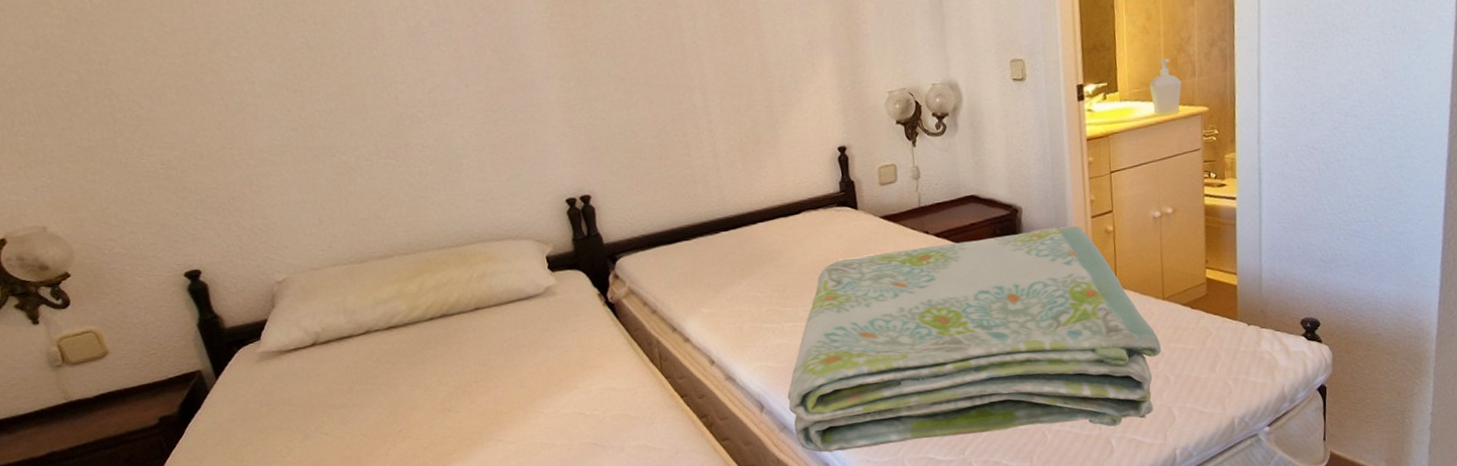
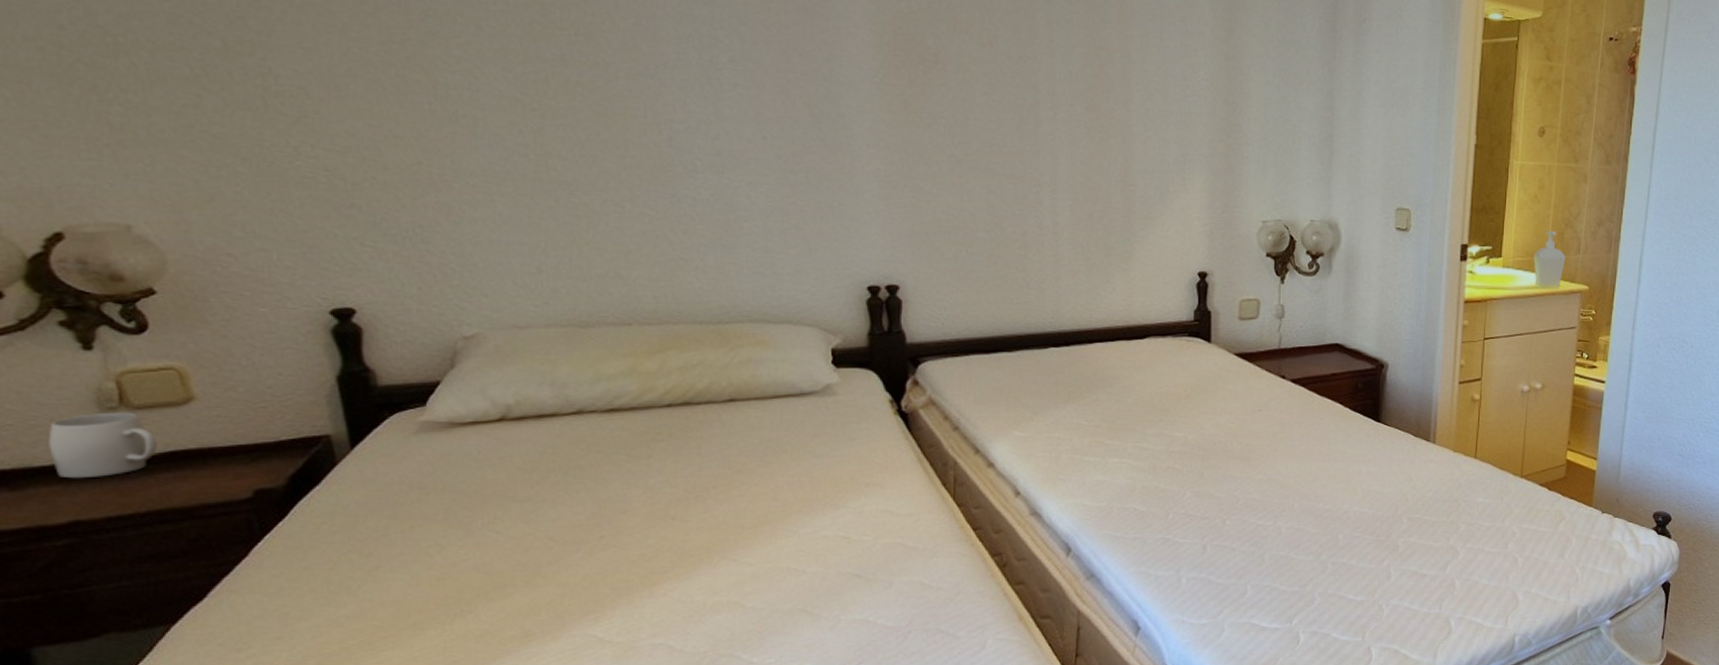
mug: none [23,367,92,422] -> present [48,412,158,479]
towel: present [787,226,1162,453] -> none [1100,389,1514,608]

